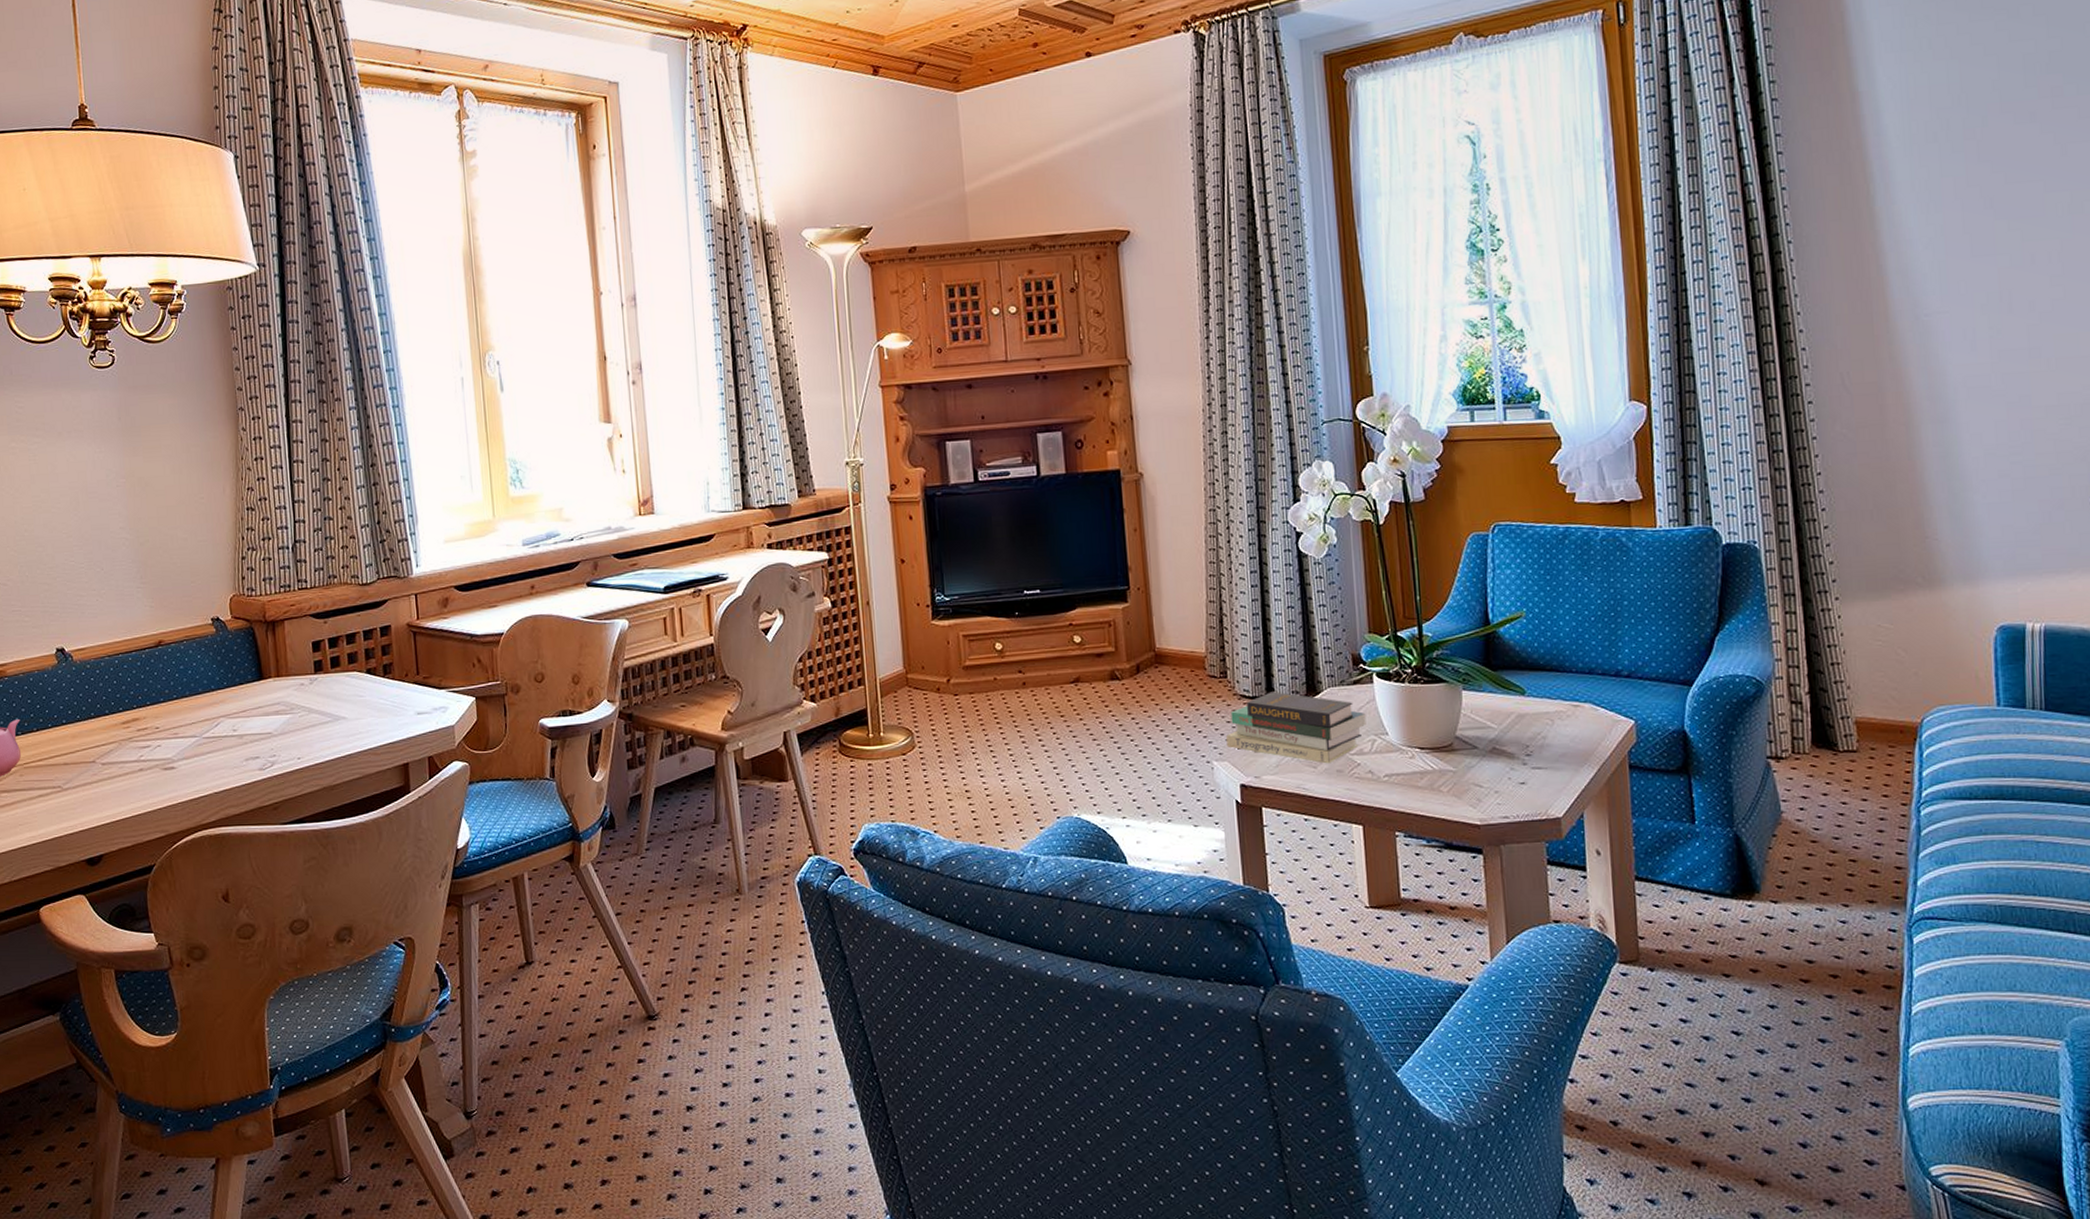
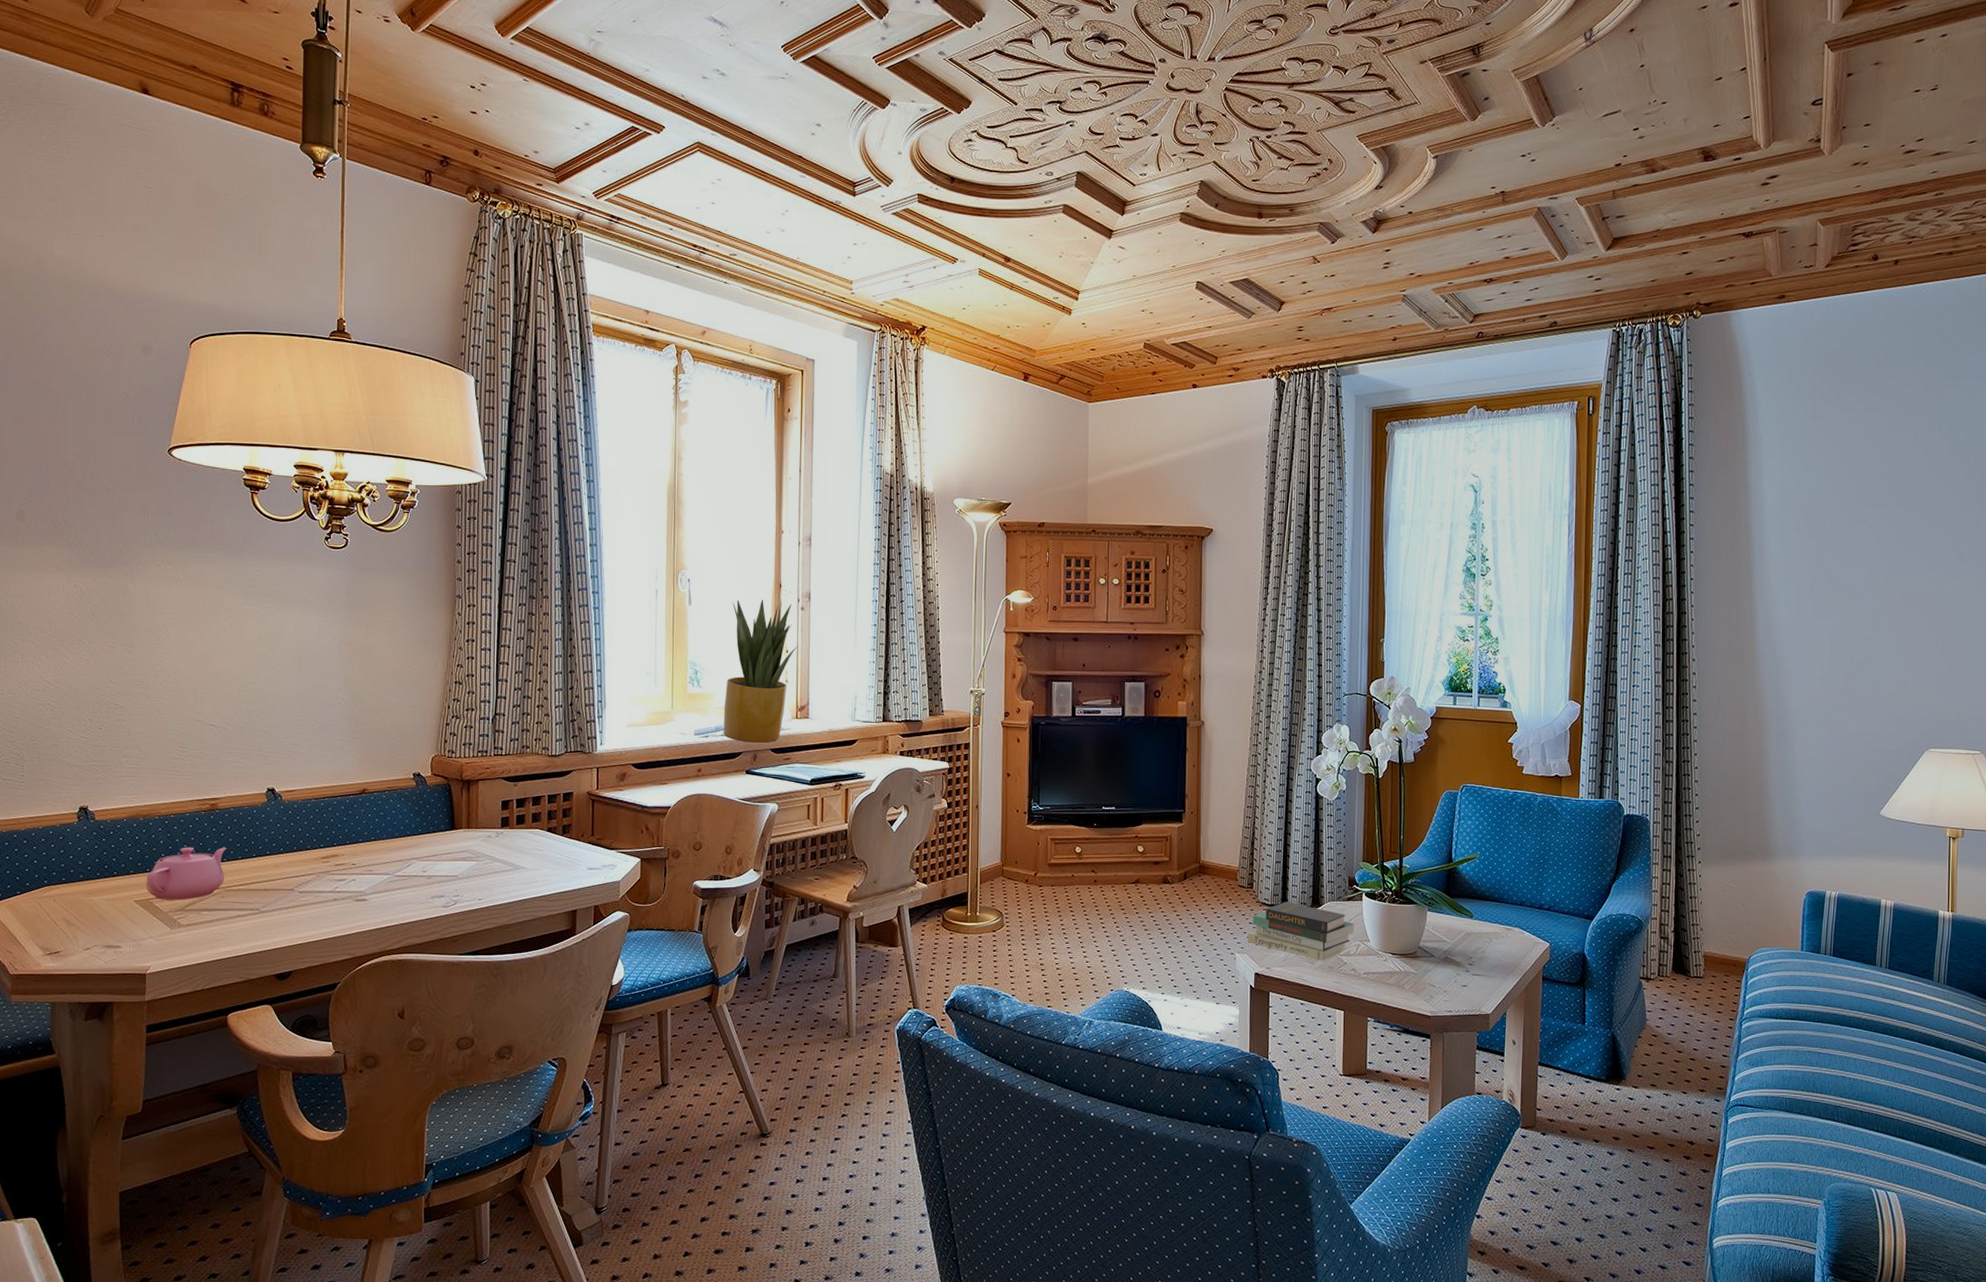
planter: none [551,373,633,549] -> present [723,599,798,743]

